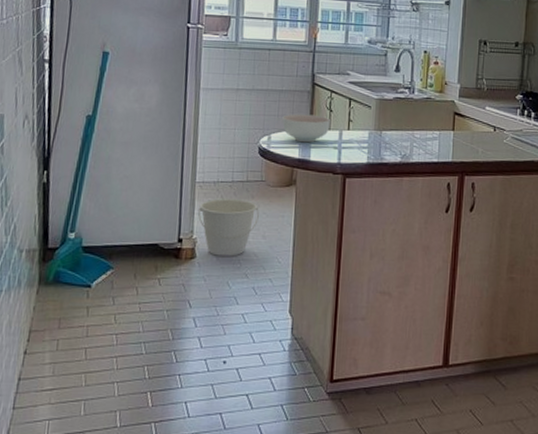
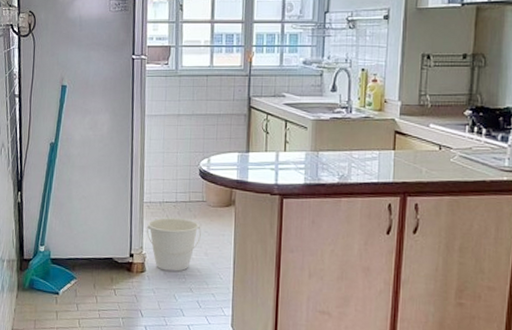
bowl: present [282,114,331,143] -> none [220,136,268,165]

